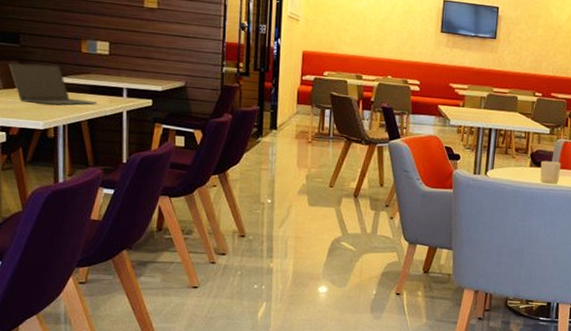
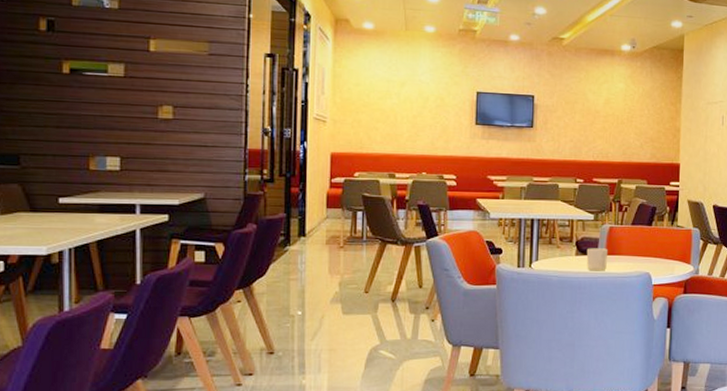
laptop: present [9,63,97,105] -> none [8,185,107,228]

